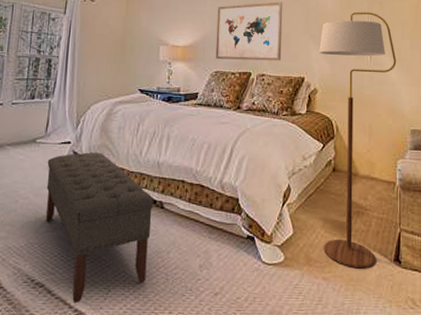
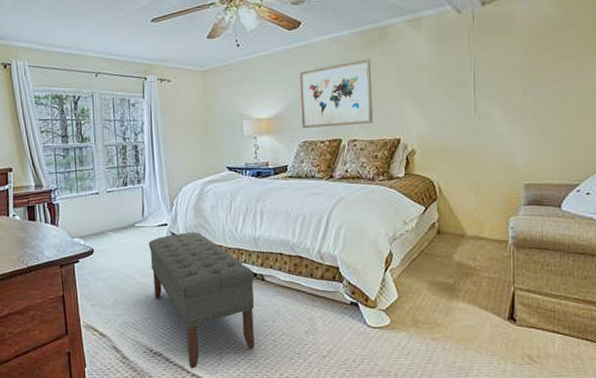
floor lamp: present [319,12,397,268] -> none [415,58,506,327]

